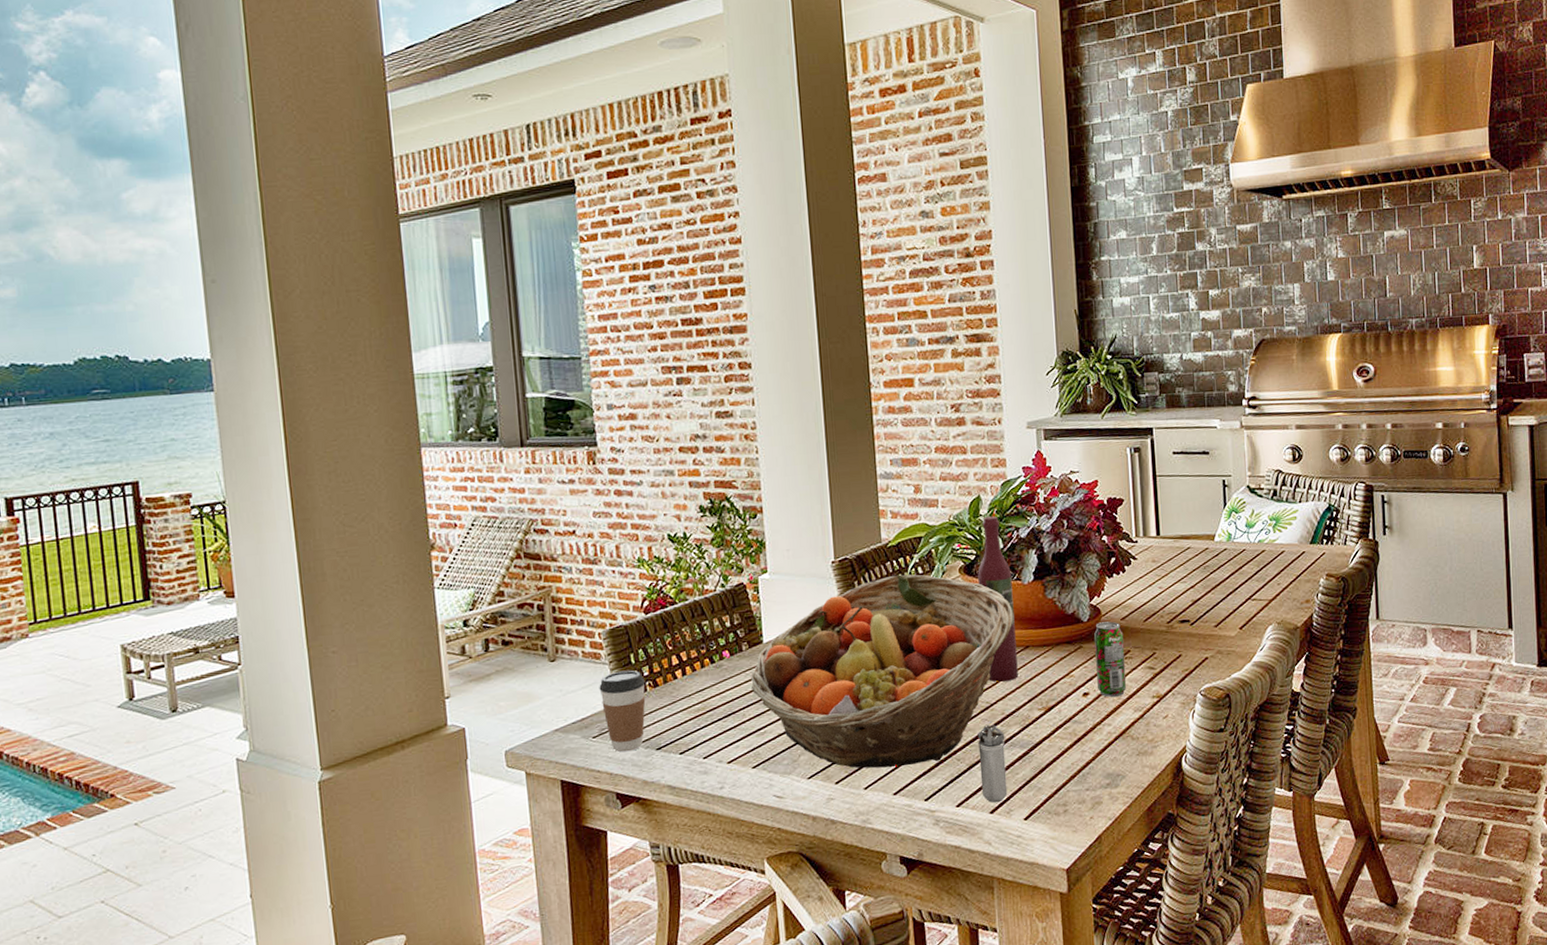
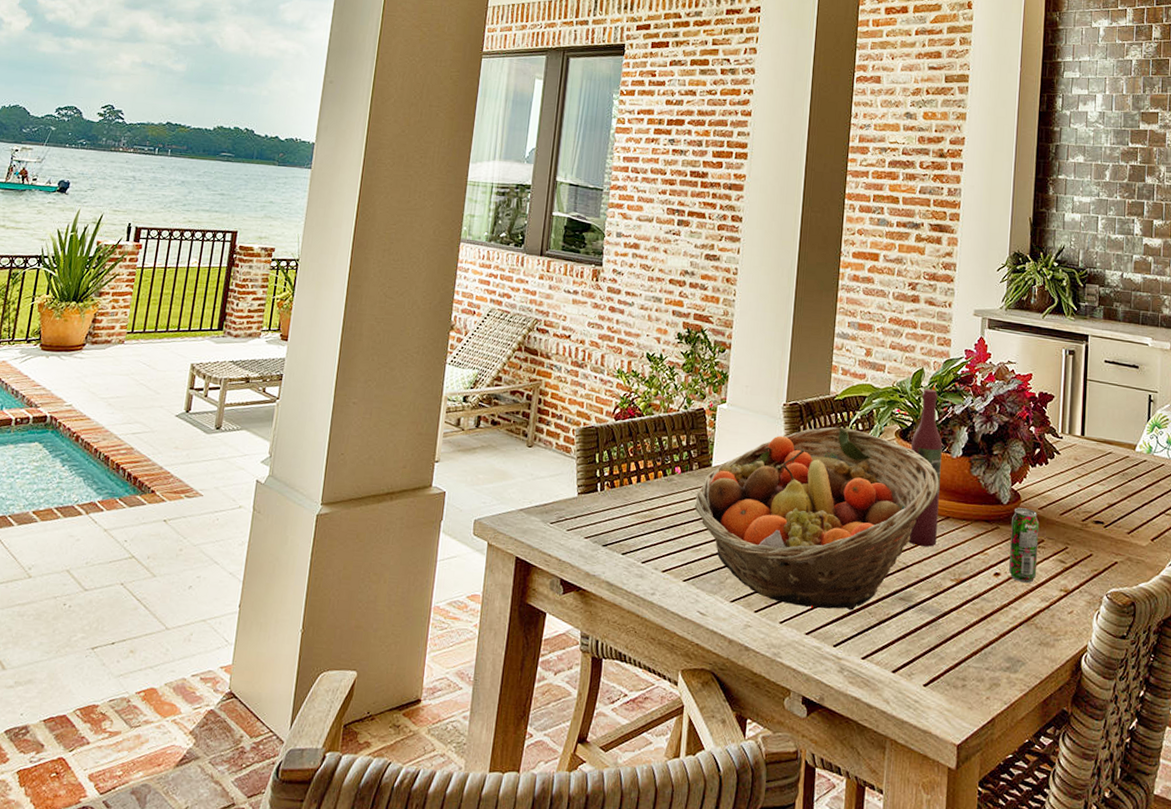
coffee cup: present [599,670,646,753] -> none [564,467,605,543]
shaker: present [977,725,1008,803] -> none [887,585,916,664]

